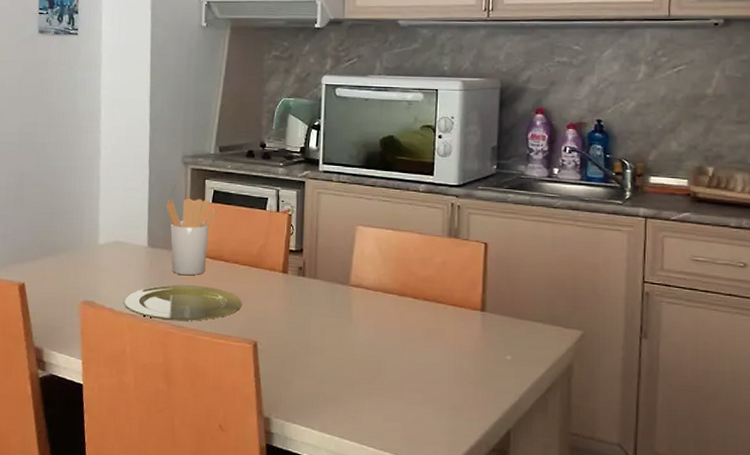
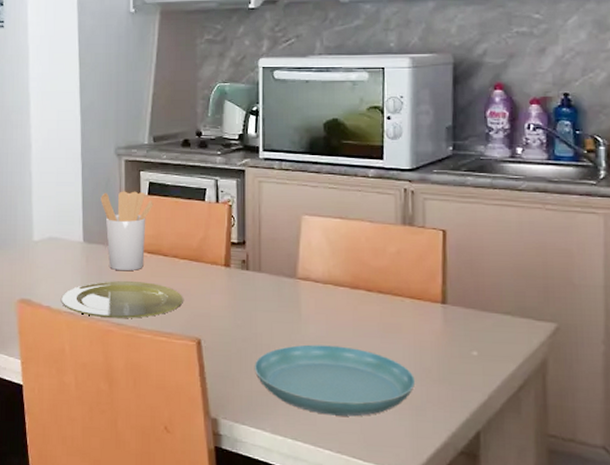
saucer: none [307,348,455,416] -> present [255,344,416,417]

